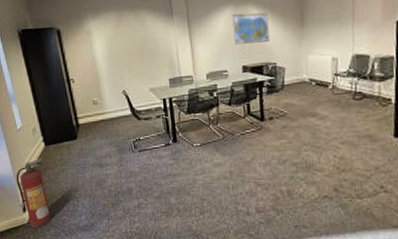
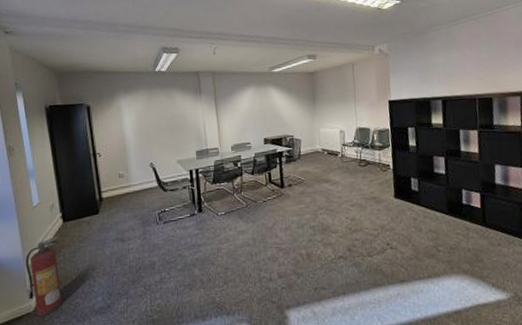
world map: present [232,12,270,45] -> none [254,92,287,120]

